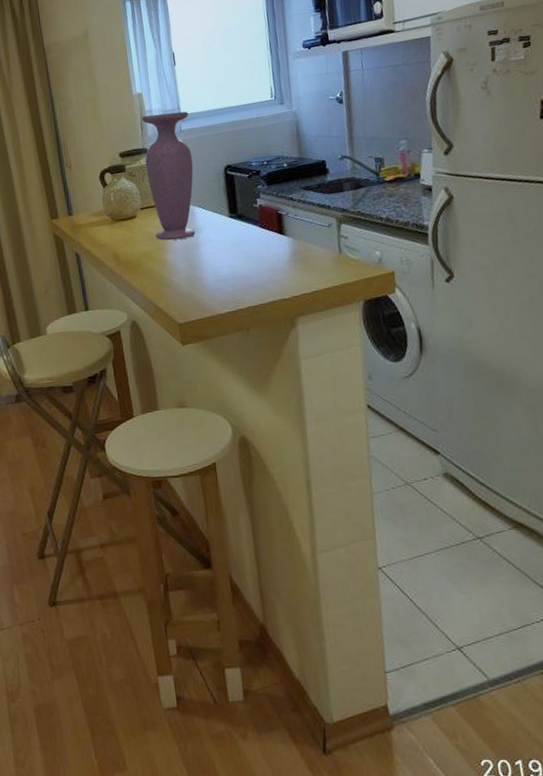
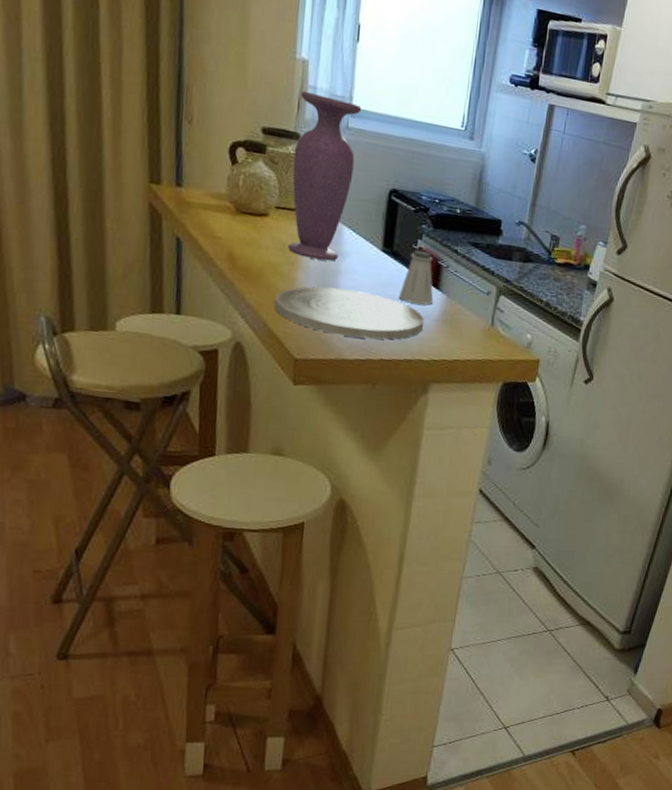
plate: none [153,254,279,296] -> present [274,286,425,340]
saltshaker: none [251,207,282,253] -> present [398,250,434,305]

